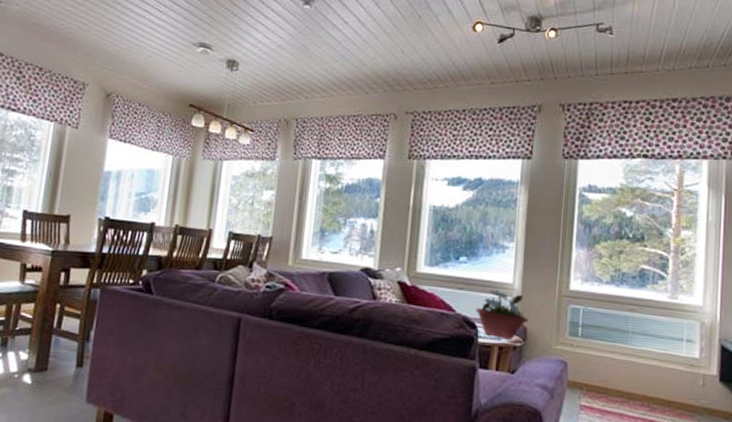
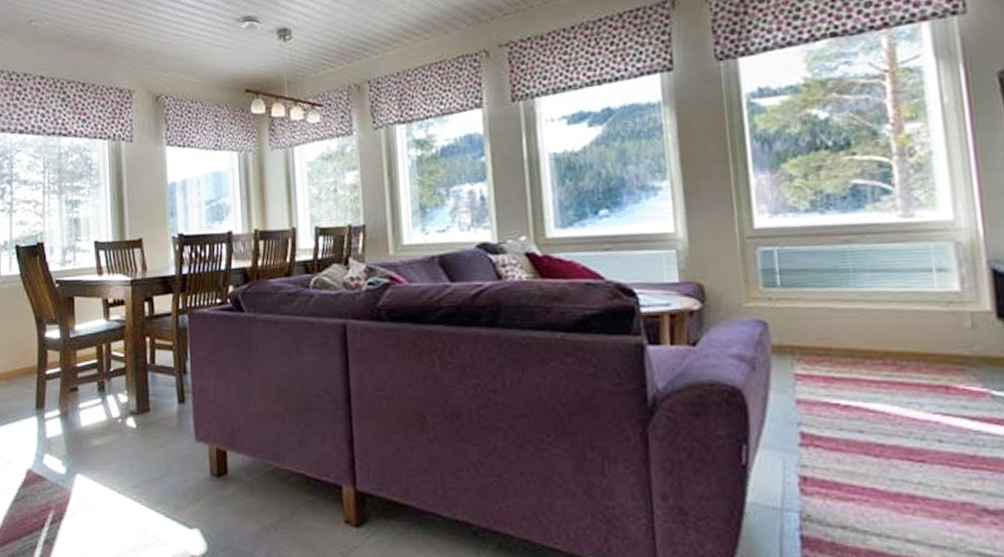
potted flower: present [476,289,528,340] -> none [631,243,703,305]

